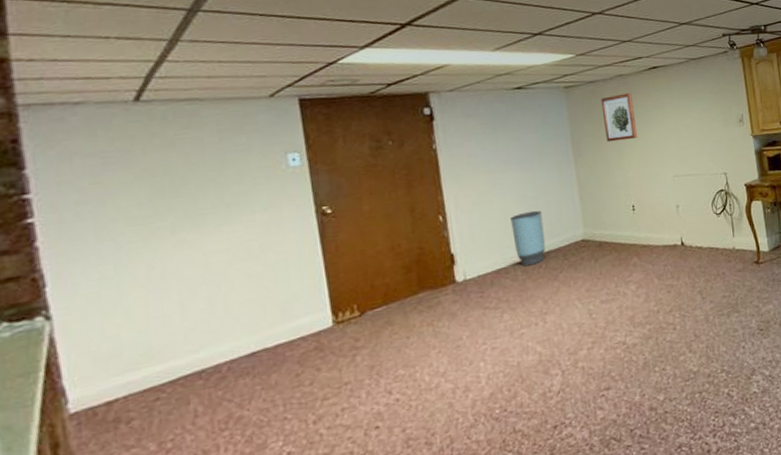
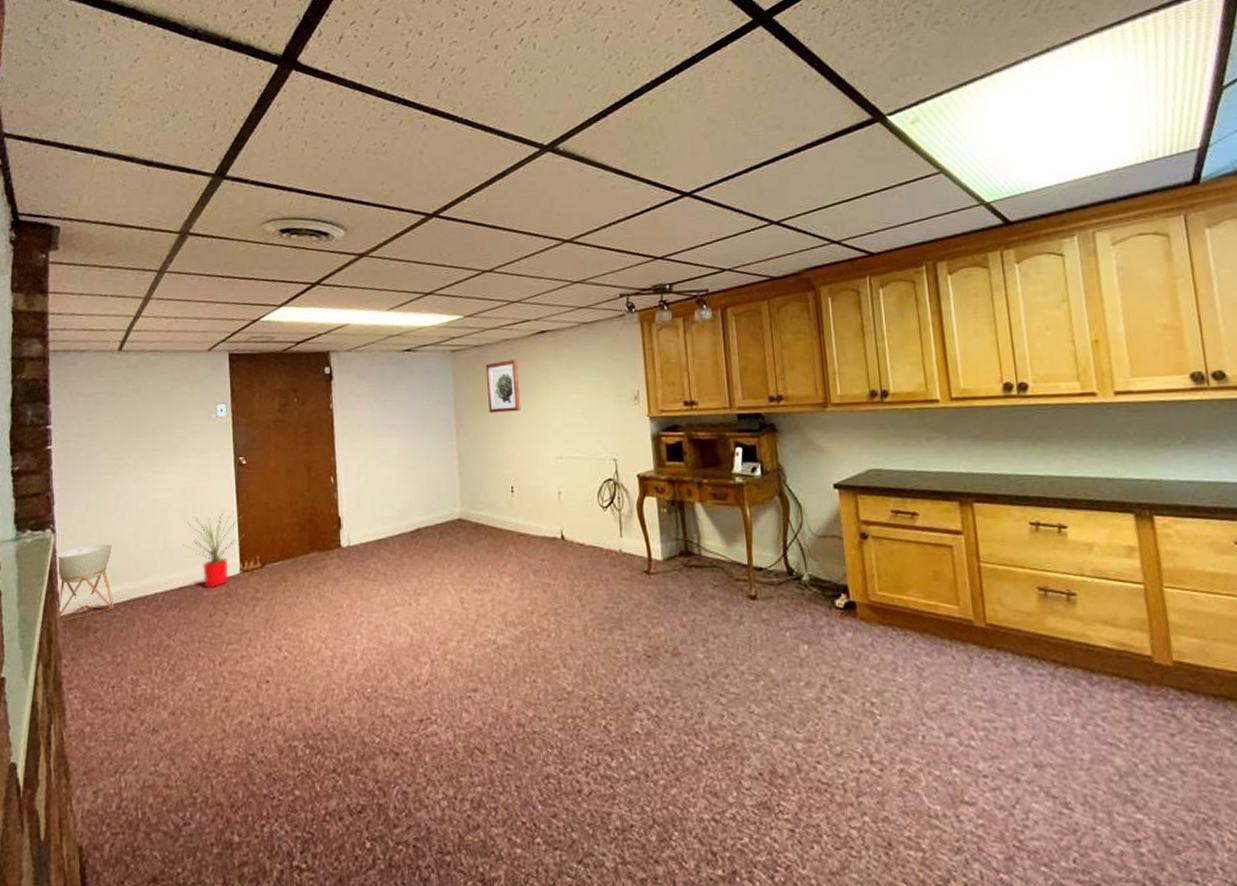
planter: none [54,321,157,423] -> present [55,544,114,623]
house plant: none [252,263,336,349] -> present [183,510,245,589]
trash can: present [510,210,546,267] -> none [393,481,424,540]

